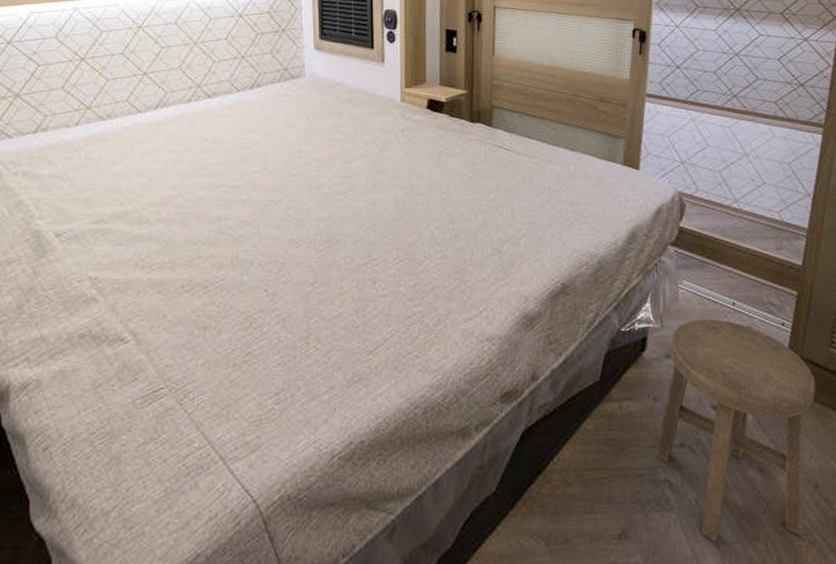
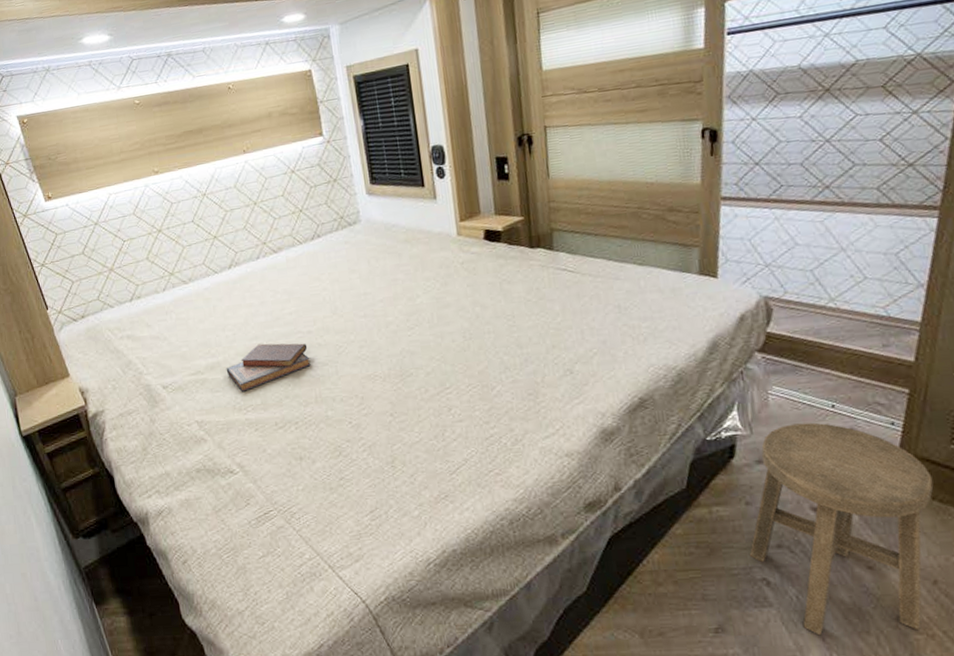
diary: none [134,194,231,248] -> present [226,343,311,393]

